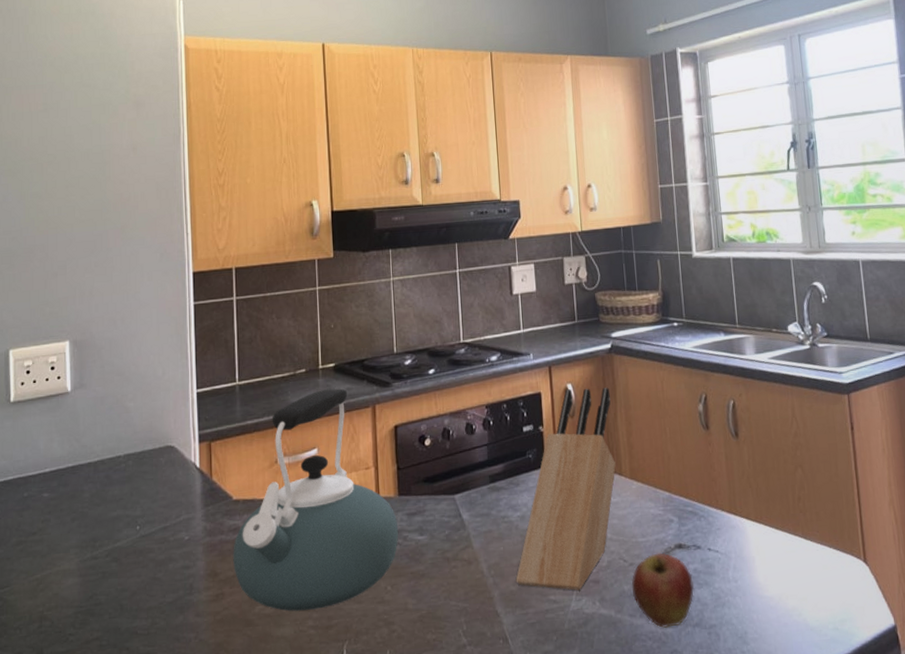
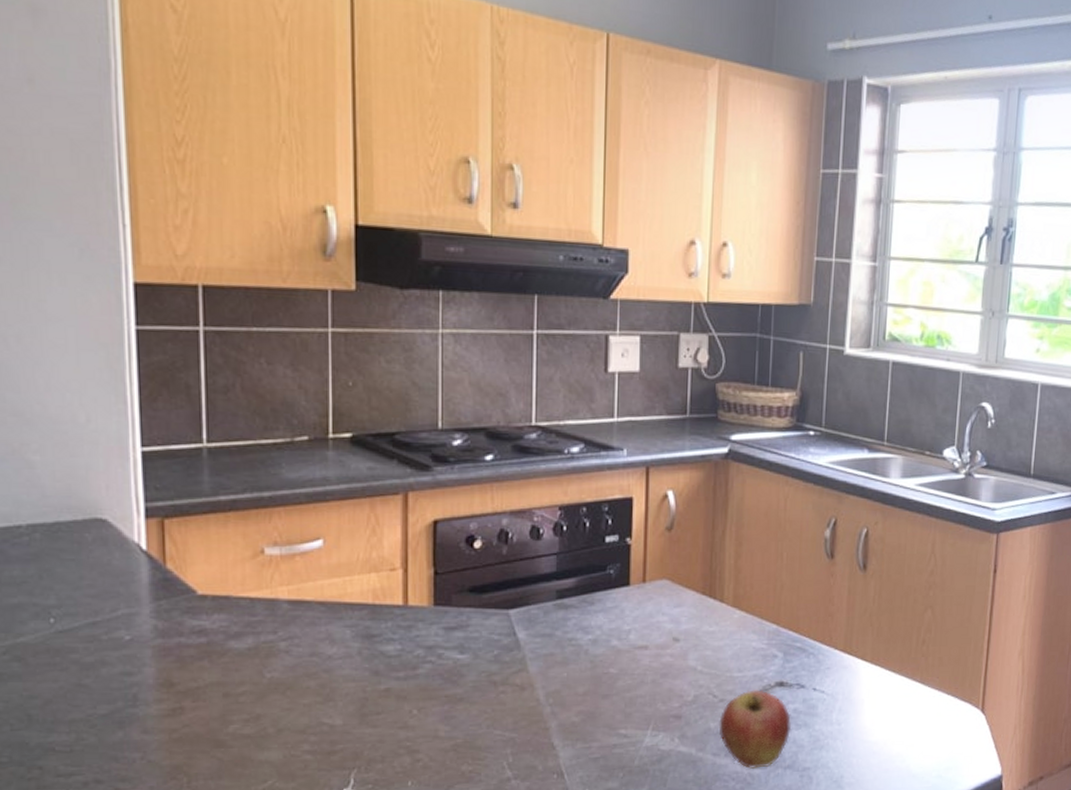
kettle: present [233,388,399,611] -> none [197,466,432,733]
knife block: present [515,387,617,591] -> none [579,496,720,725]

